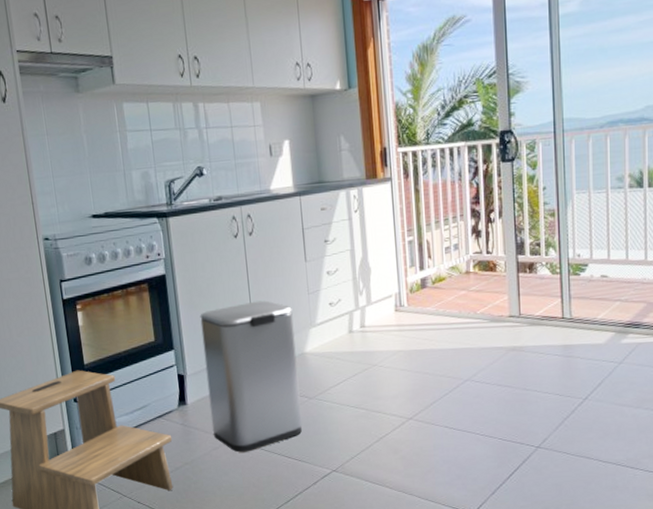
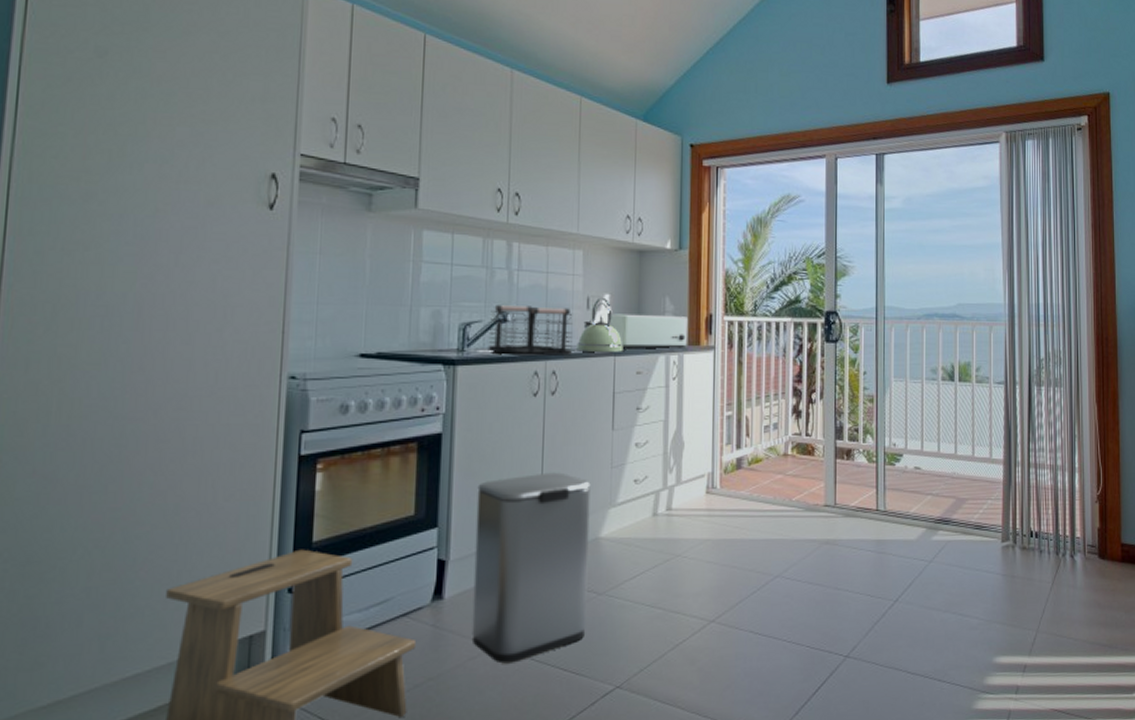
dish rack: none [189,157,262,205] -> present [488,305,573,357]
kettle: none [264,143,307,196] -> present [575,297,623,353]
toaster: none [291,152,365,189] -> present [609,313,687,349]

